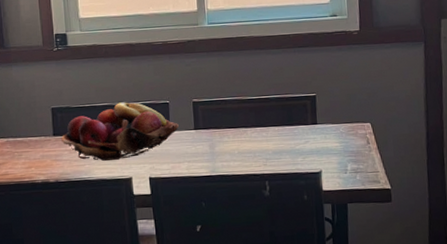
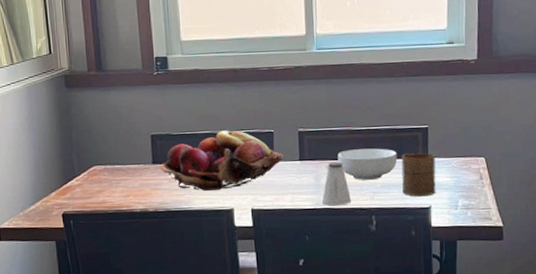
saltshaker: none [217,130,245,173] -> present [322,161,351,206]
cereal bowl: none [231,116,288,148] -> present [337,148,398,181]
cup: none [291,120,326,162] -> present [401,153,436,197]

